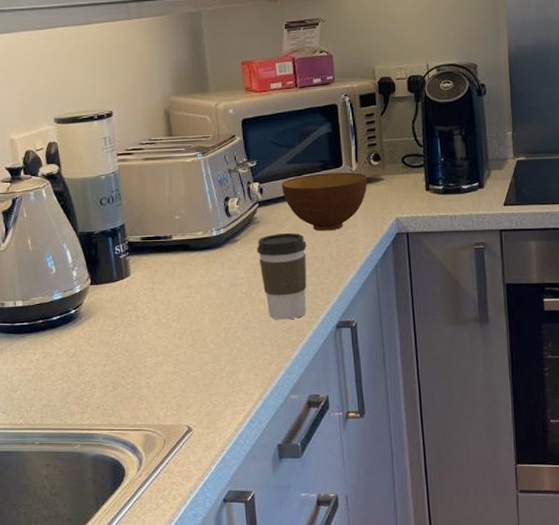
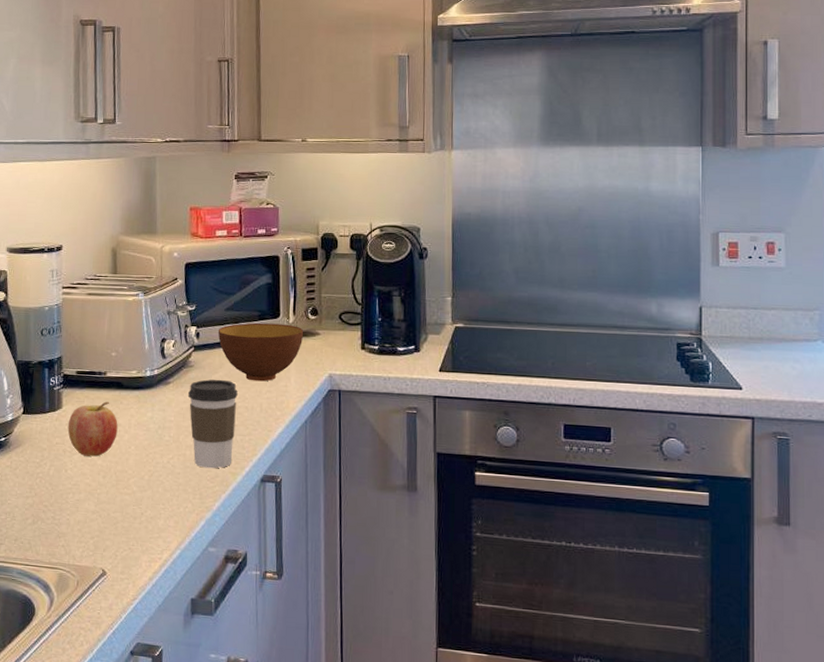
fruit: none [138,264,189,320] -> present [67,401,118,457]

